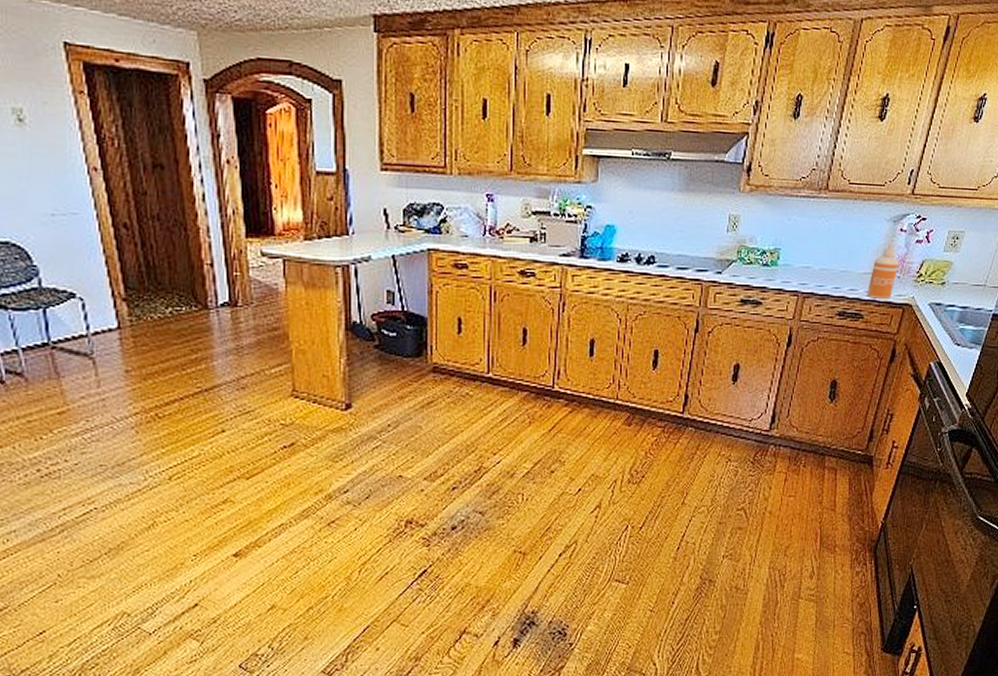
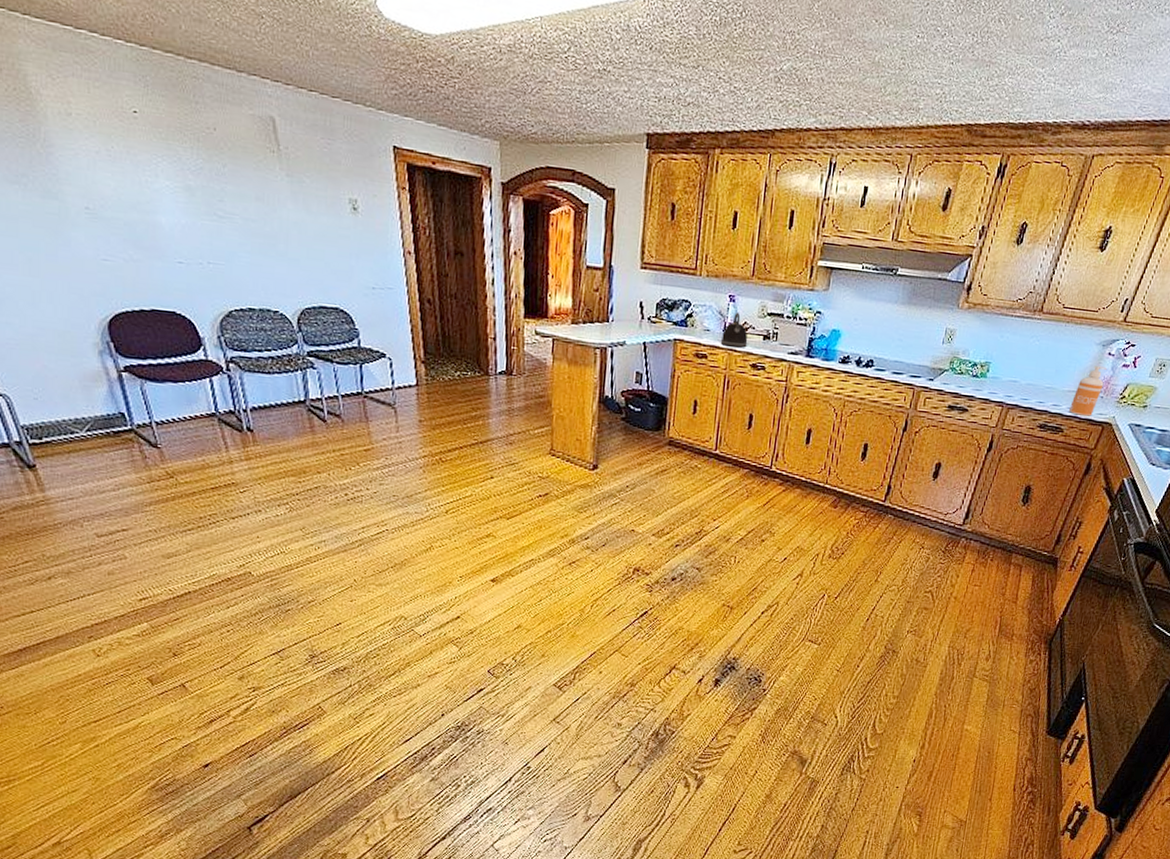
kettle: none [481,212,513,253] -> present [720,312,748,348]

